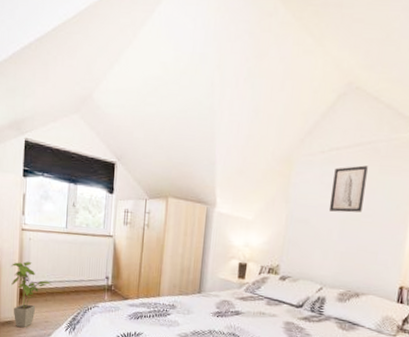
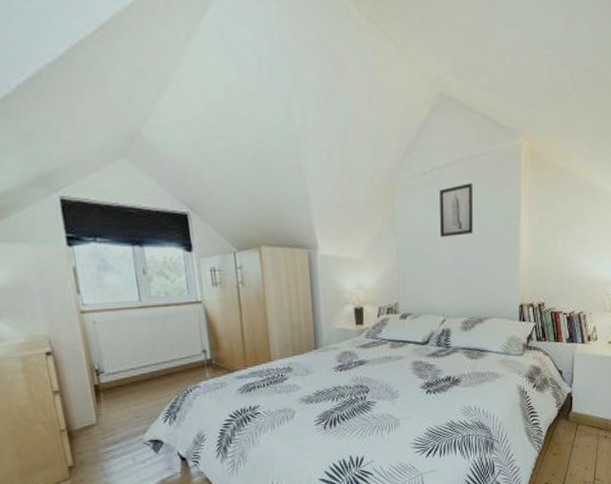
house plant: present [11,262,52,327] -> none [75,350,136,430]

